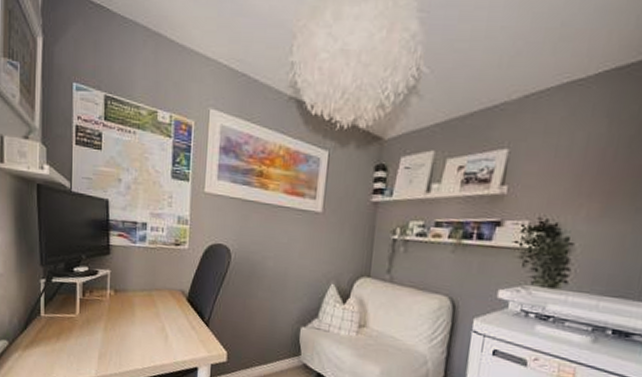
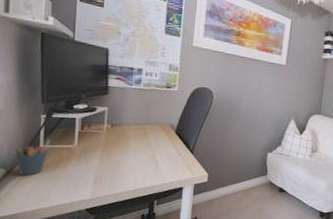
pen holder: none [15,307,51,349] -> present [14,139,50,176]

